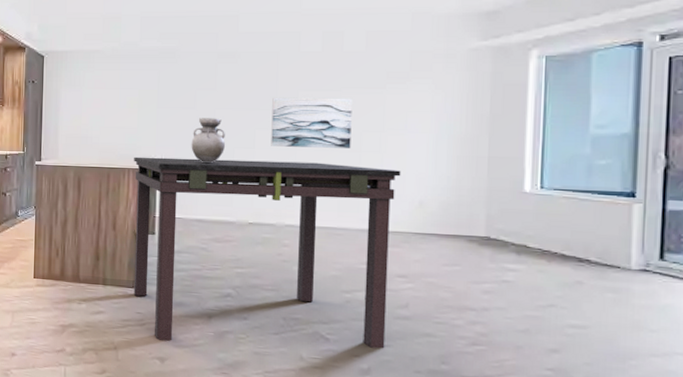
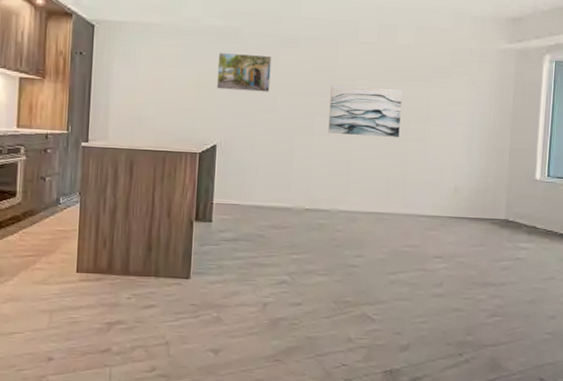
dining table: present [133,156,401,349] -> none [188,140,441,332]
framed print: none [156,73,209,108] -> present [216,53,272,92]
vase: present [191,118,226,164] -> none [251,102,286,149]

